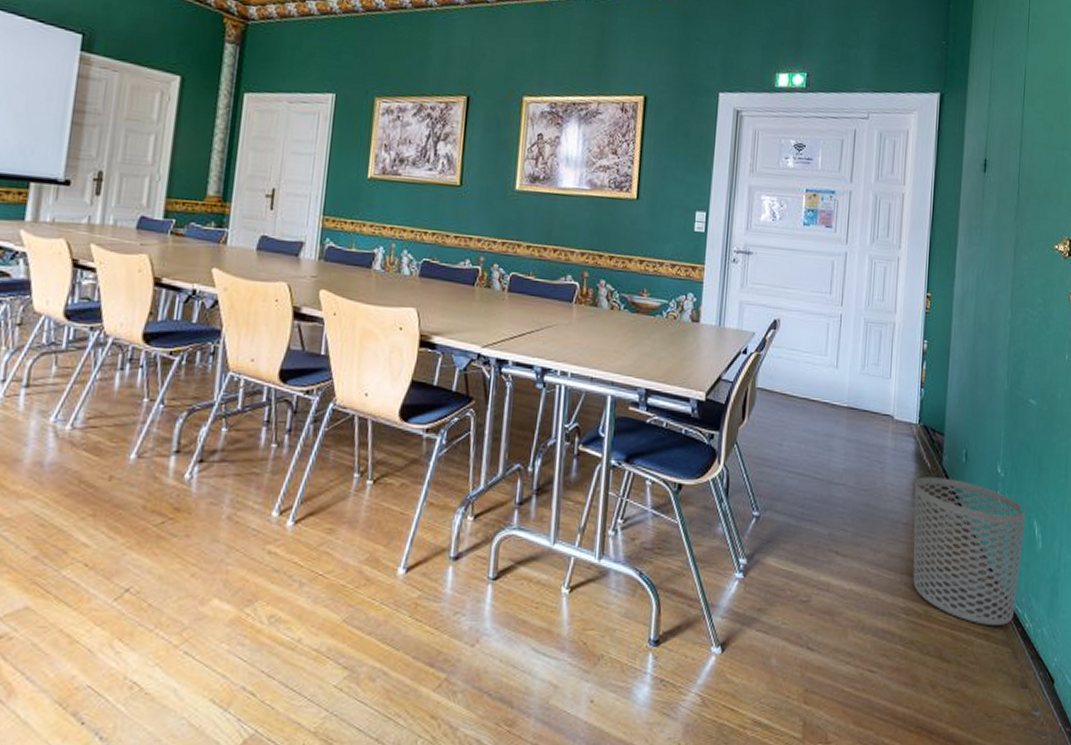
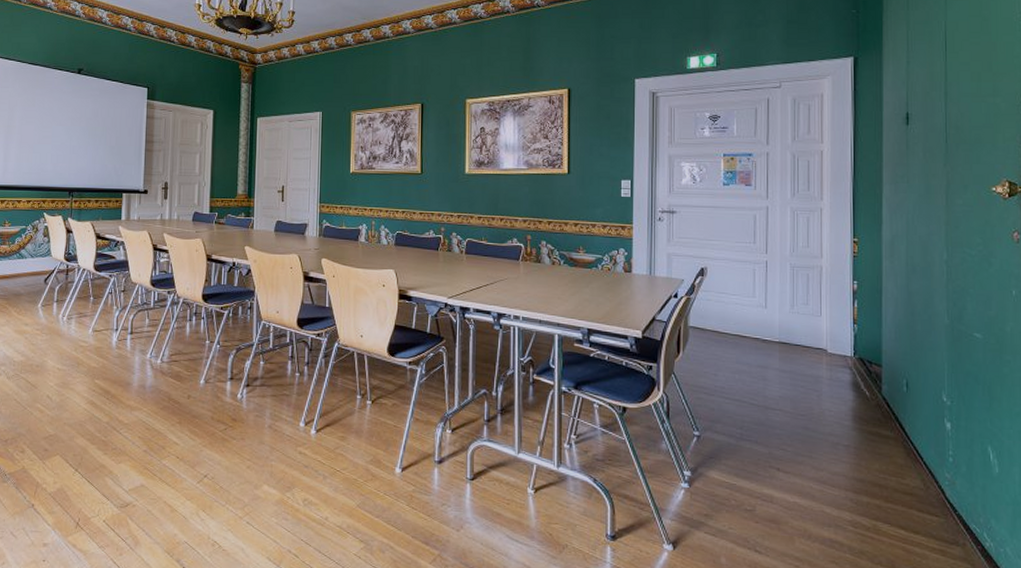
waste bin: present [913,477,1026,627] -> none [854,404,978,543]

